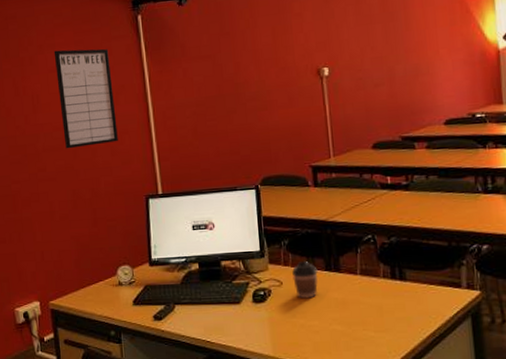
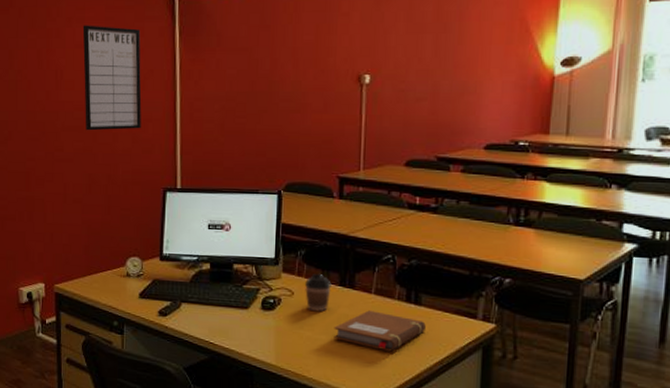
notebook: none [325,291,414,330] -> present [333,310,426,352]

